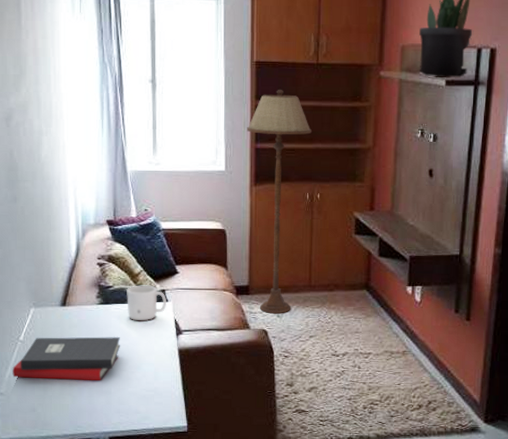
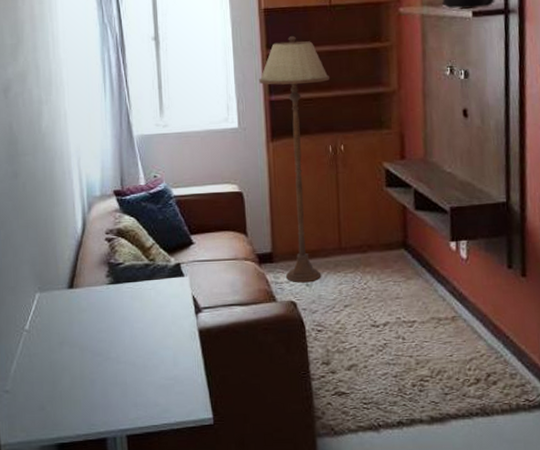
hardback book: present [12,337,121,380] -> none [18,320,135,372]
mug: present [127,285,166,321] -> none [138,259,183,301]

